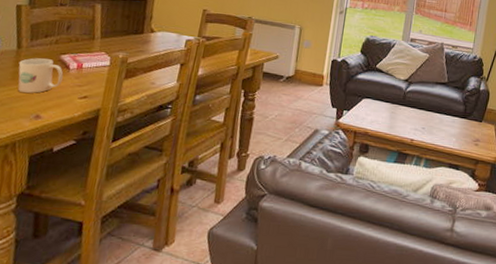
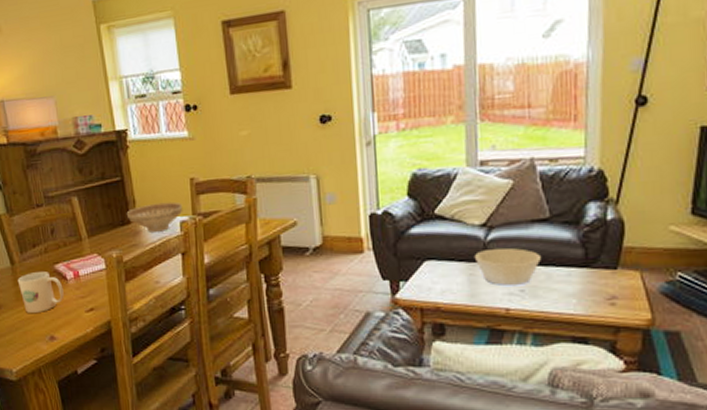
decorative bowl: none [141,22,192,45] -> present [126,201,183,232]
bowl: none [396,97,439,125] -> present [474,247,542,287]

